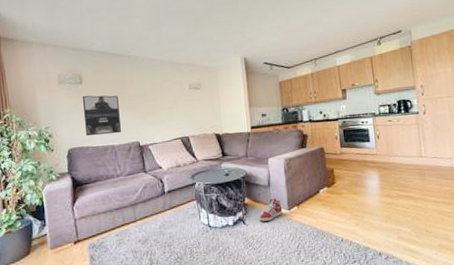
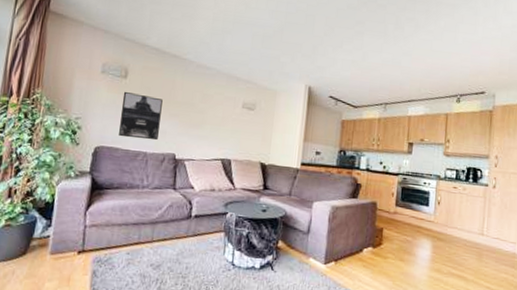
sneaker: present [259,198,283,222] -> none [290,247,318,272]

